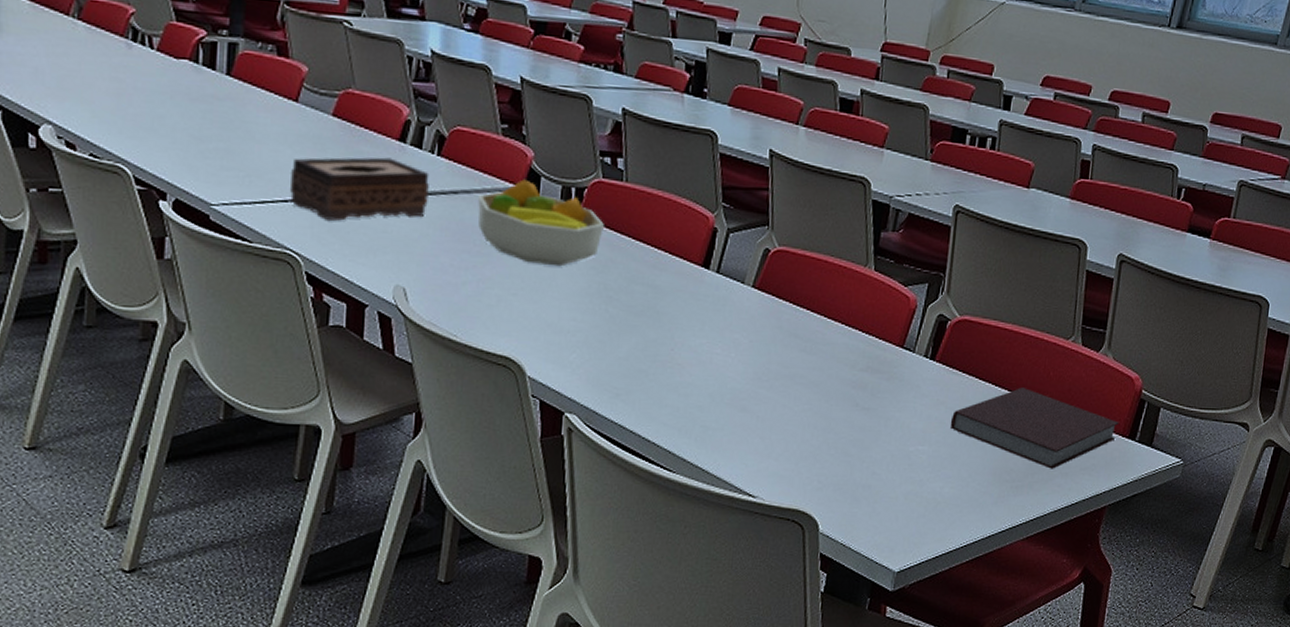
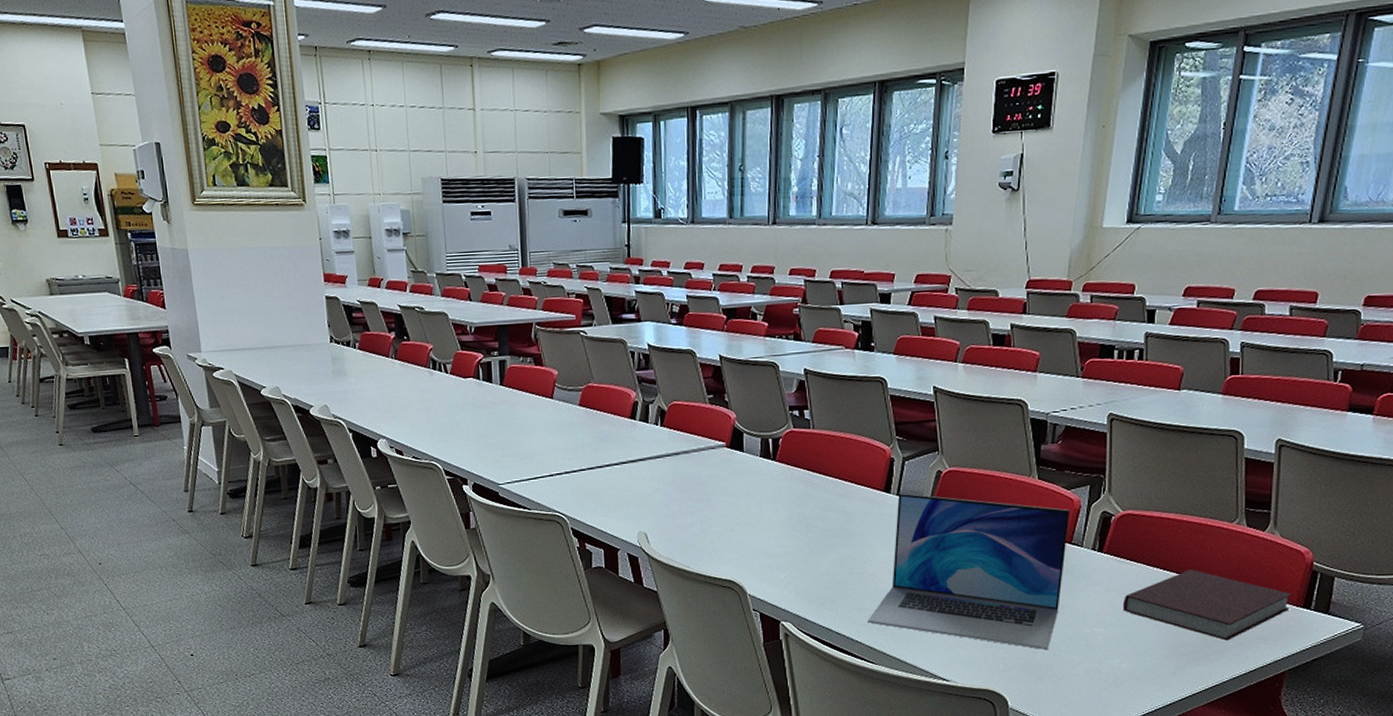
tissue box: present [290,157,429,221] -> none [552,433,657,486]
fruit bowl: present [477,179,604,267] -> none [696,436,798,504]
laptop: none [668,270,905,468] -> present [867,493,1070,650]

